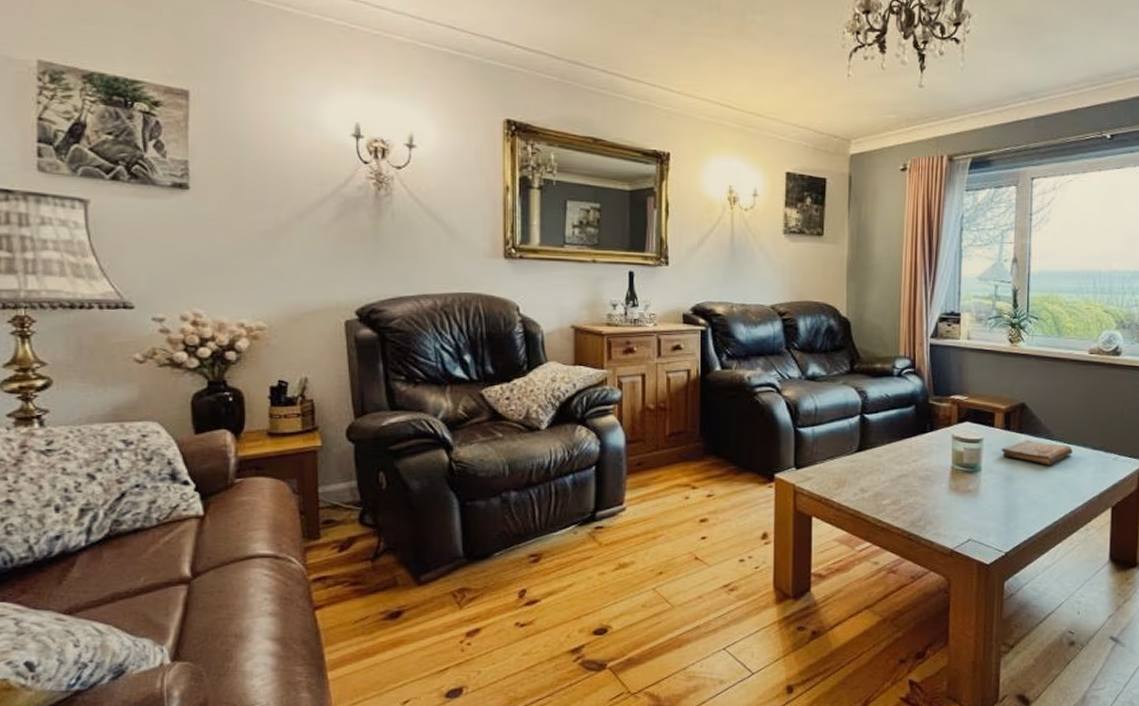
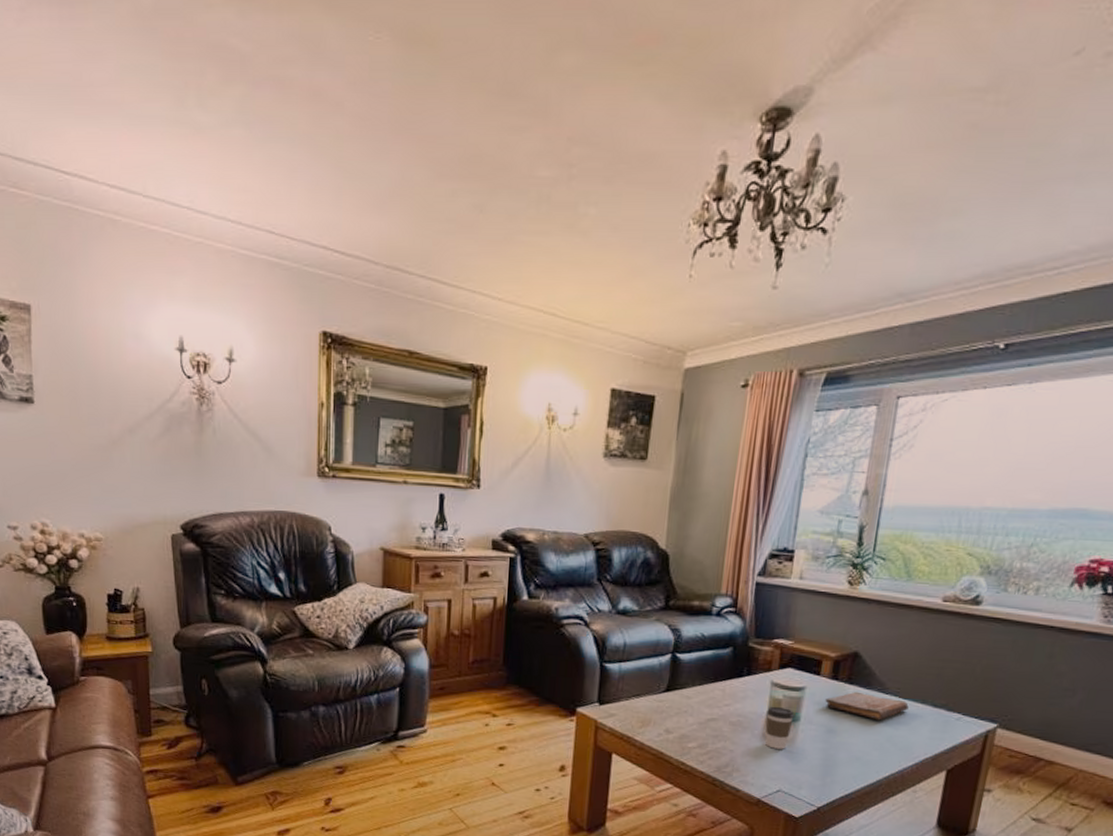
coffee cup: none [951,459,976,499] -> present [765,706,794,749]

